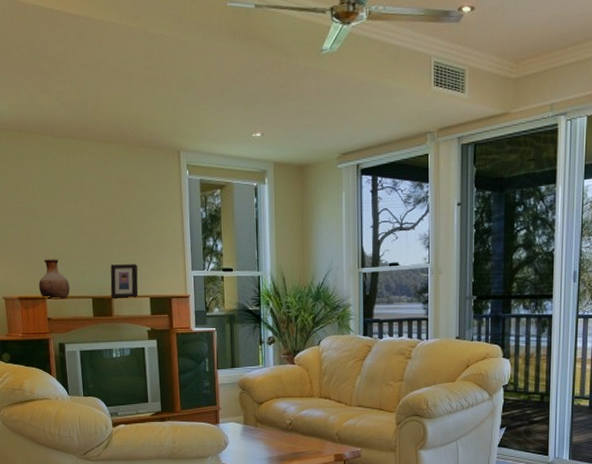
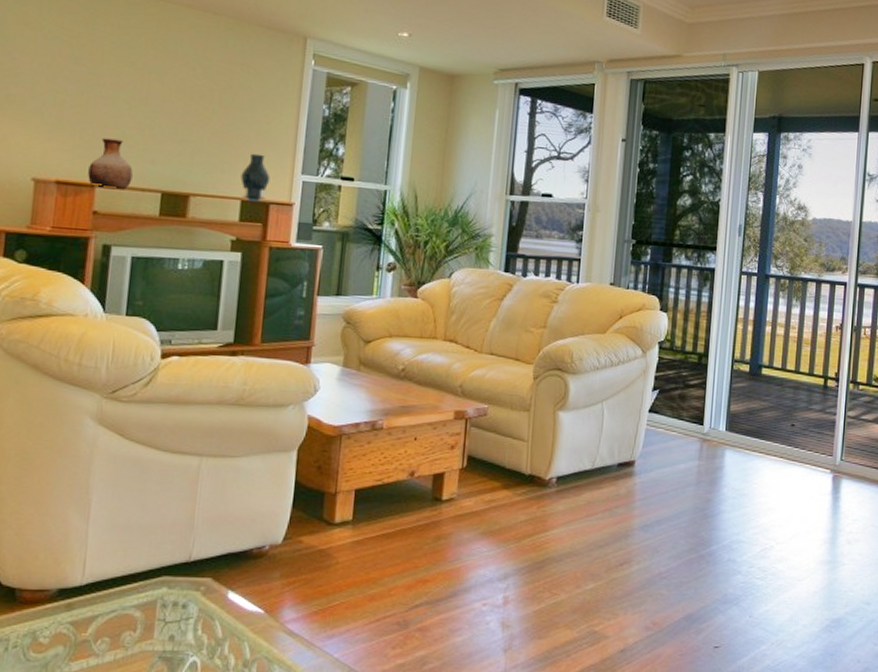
picture frame: present [110,264,138,299] -> none [188,155,232,200]
vase: none [147,257,169,298] -> present [240,153,271,203]

